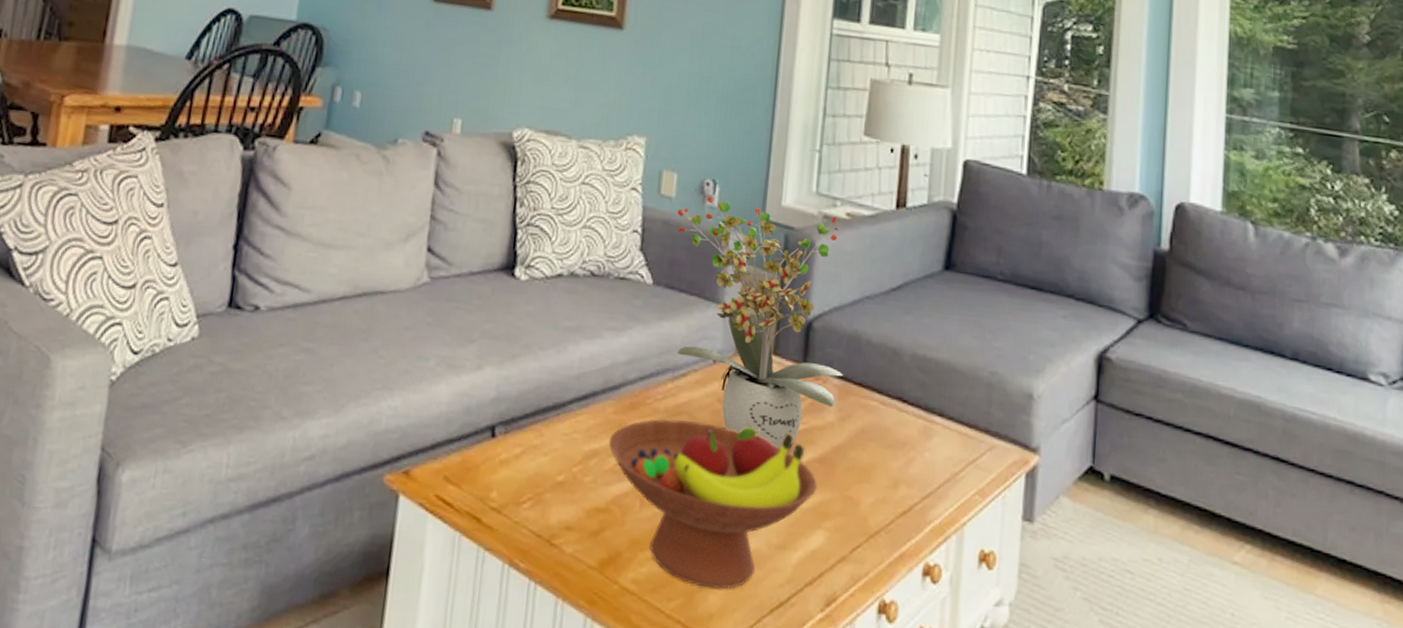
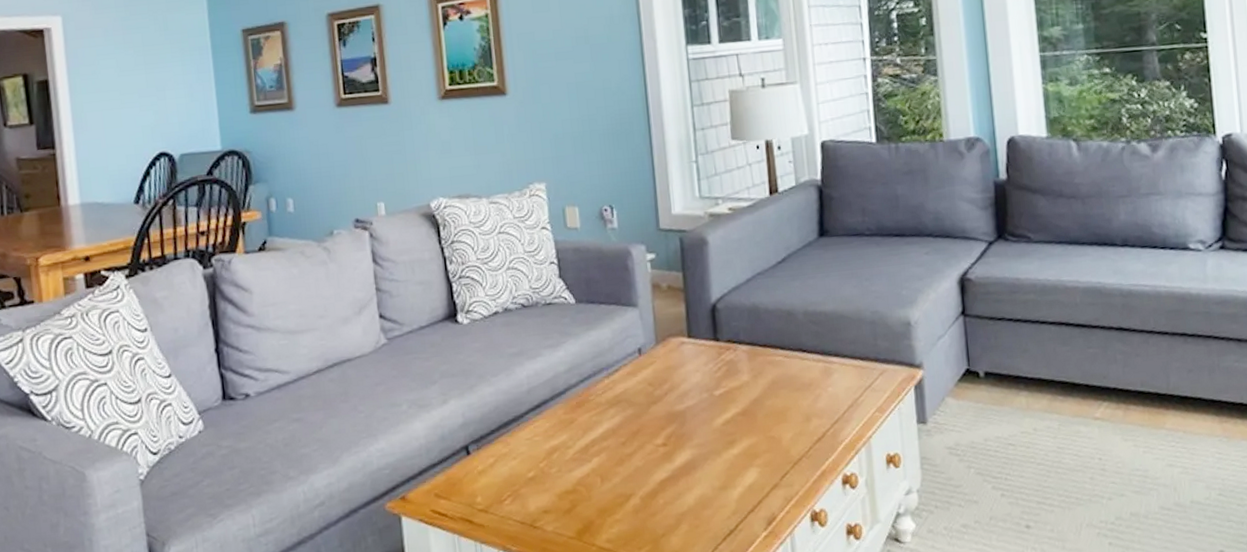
fruit bowl: present [608,419,818,590] -> none [564,398,745,533]
potted plant: present [676,195,843,449] -> none [584,213,749,412]

